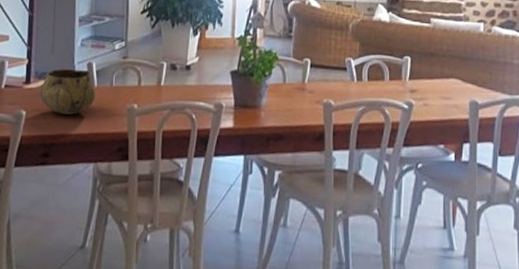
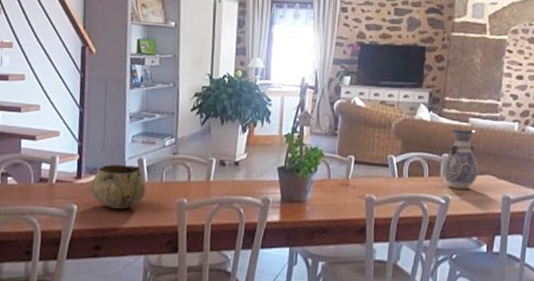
vase: none [404,29,442,94] -> present [442,128,478,190]

